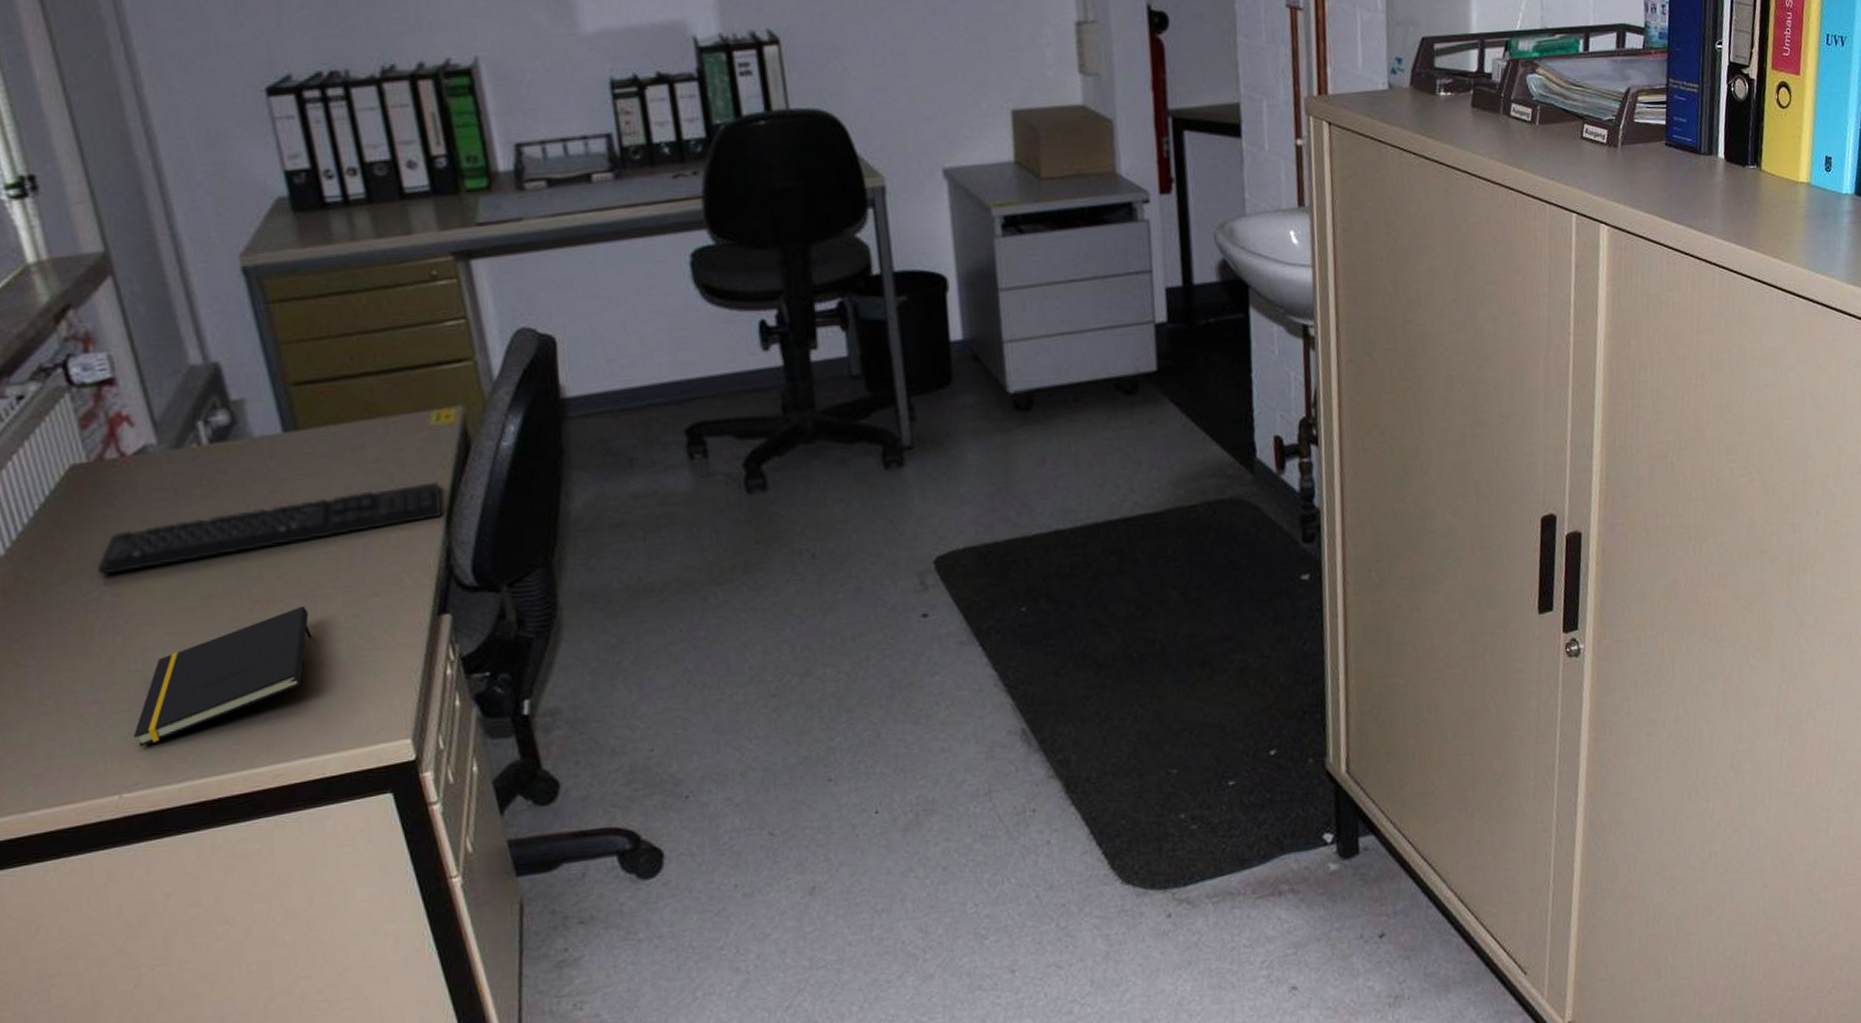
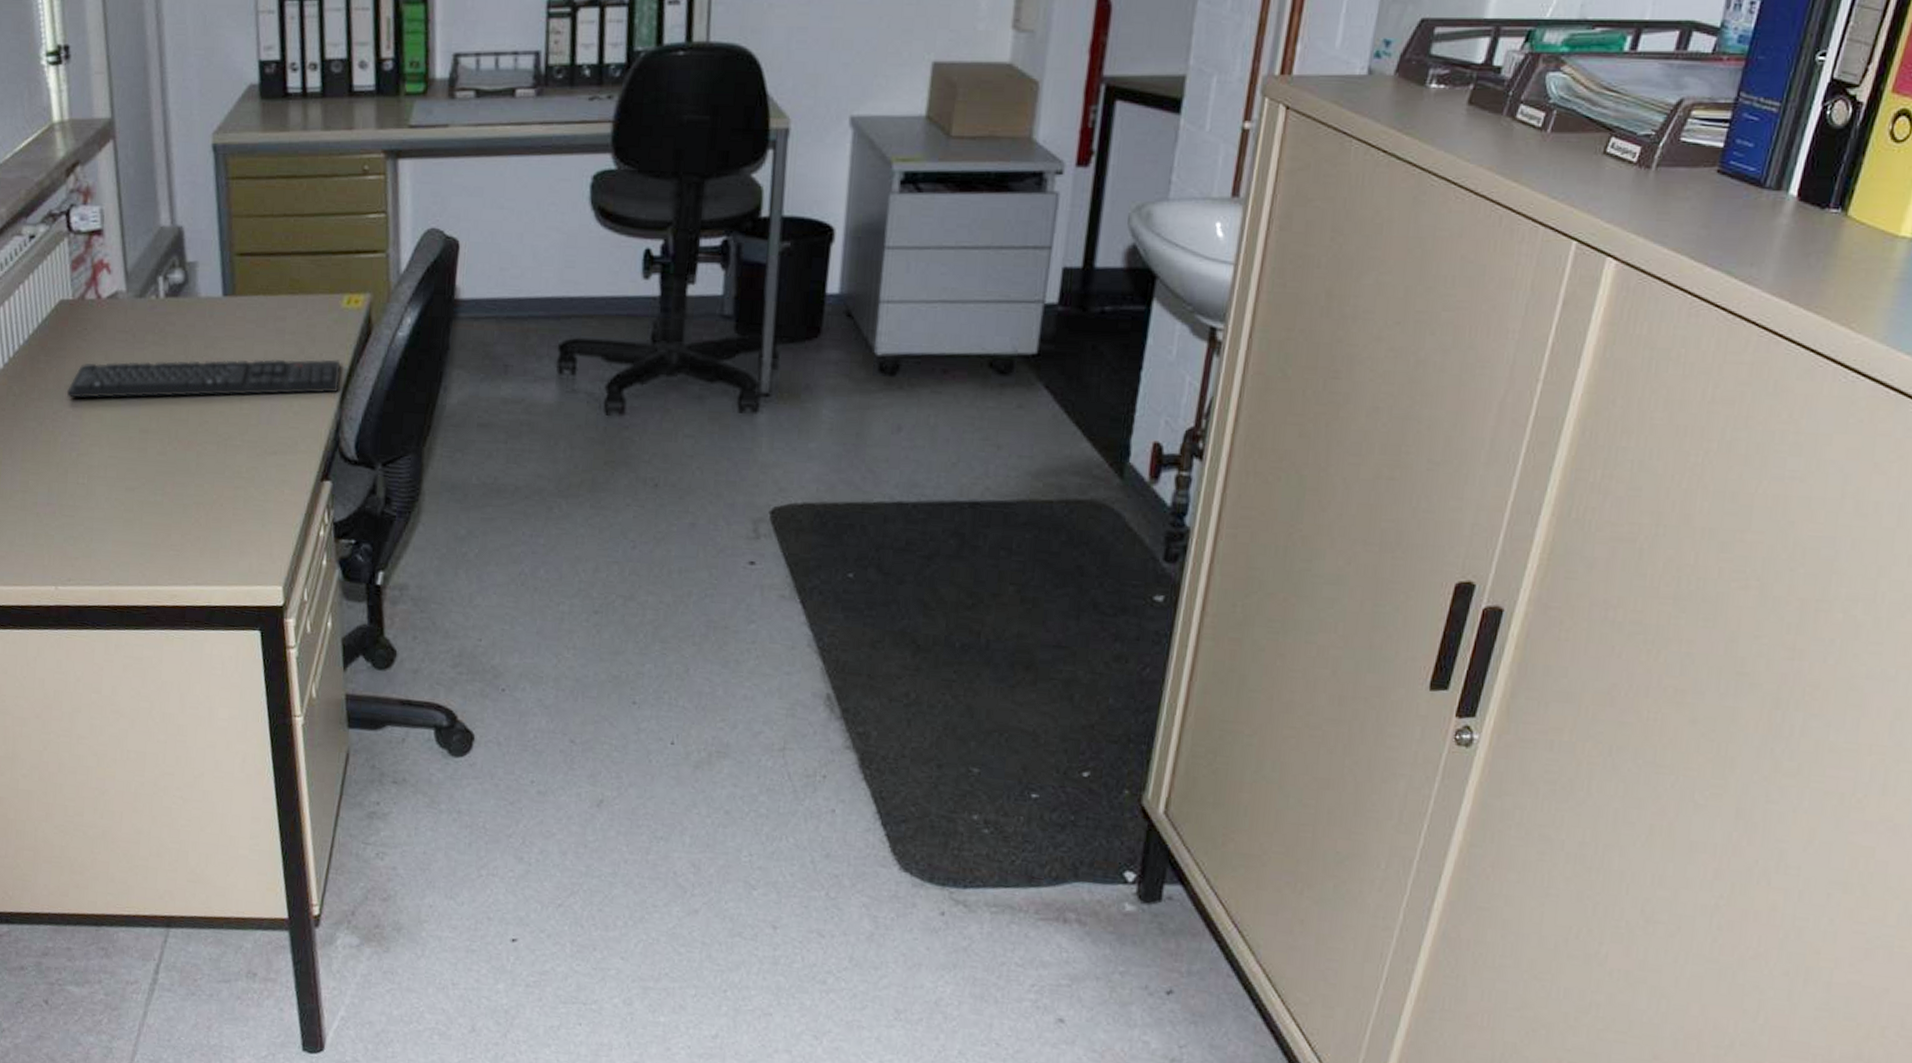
notepad: present [134,605,312,747] -> none [73,452,219,550]

